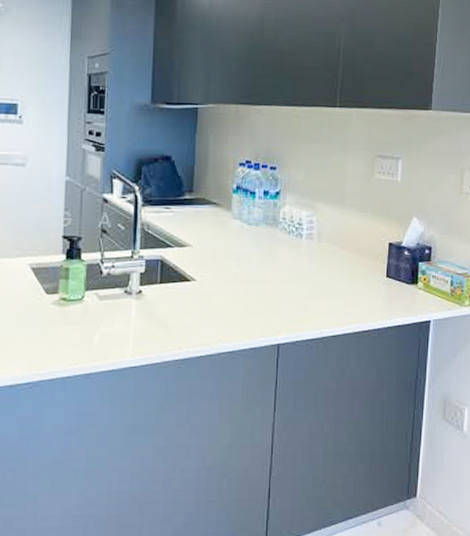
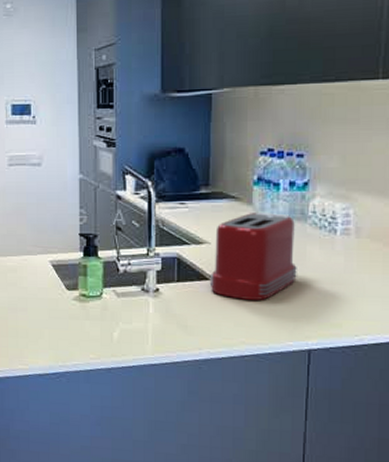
toaster: none [190,217,269,301] -> present [209,211,297,301]

